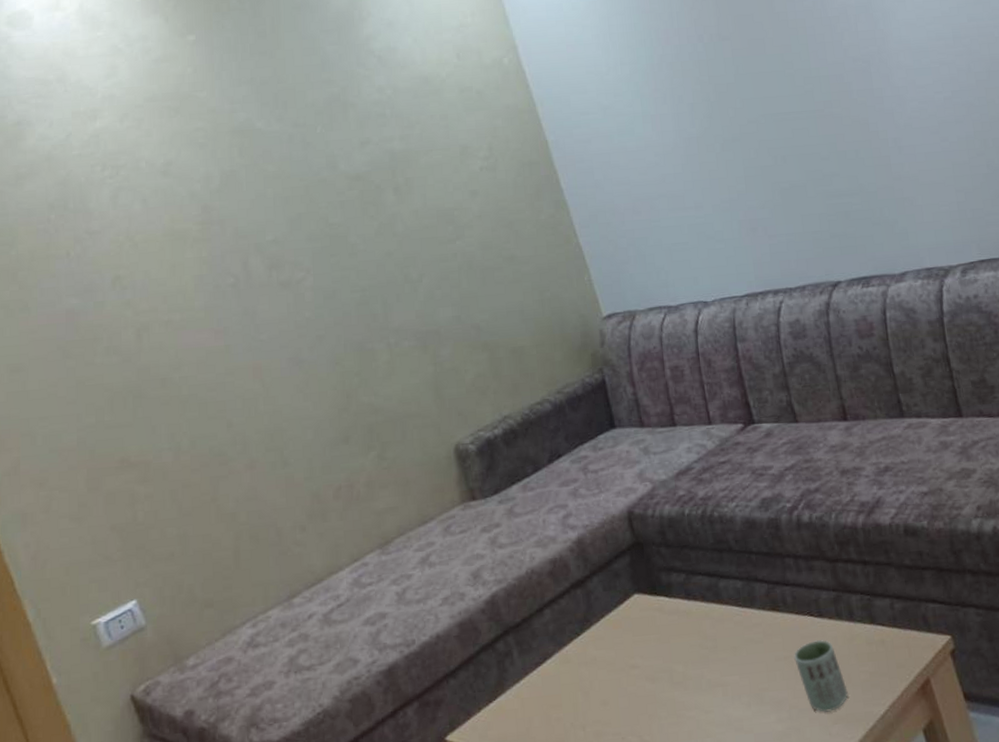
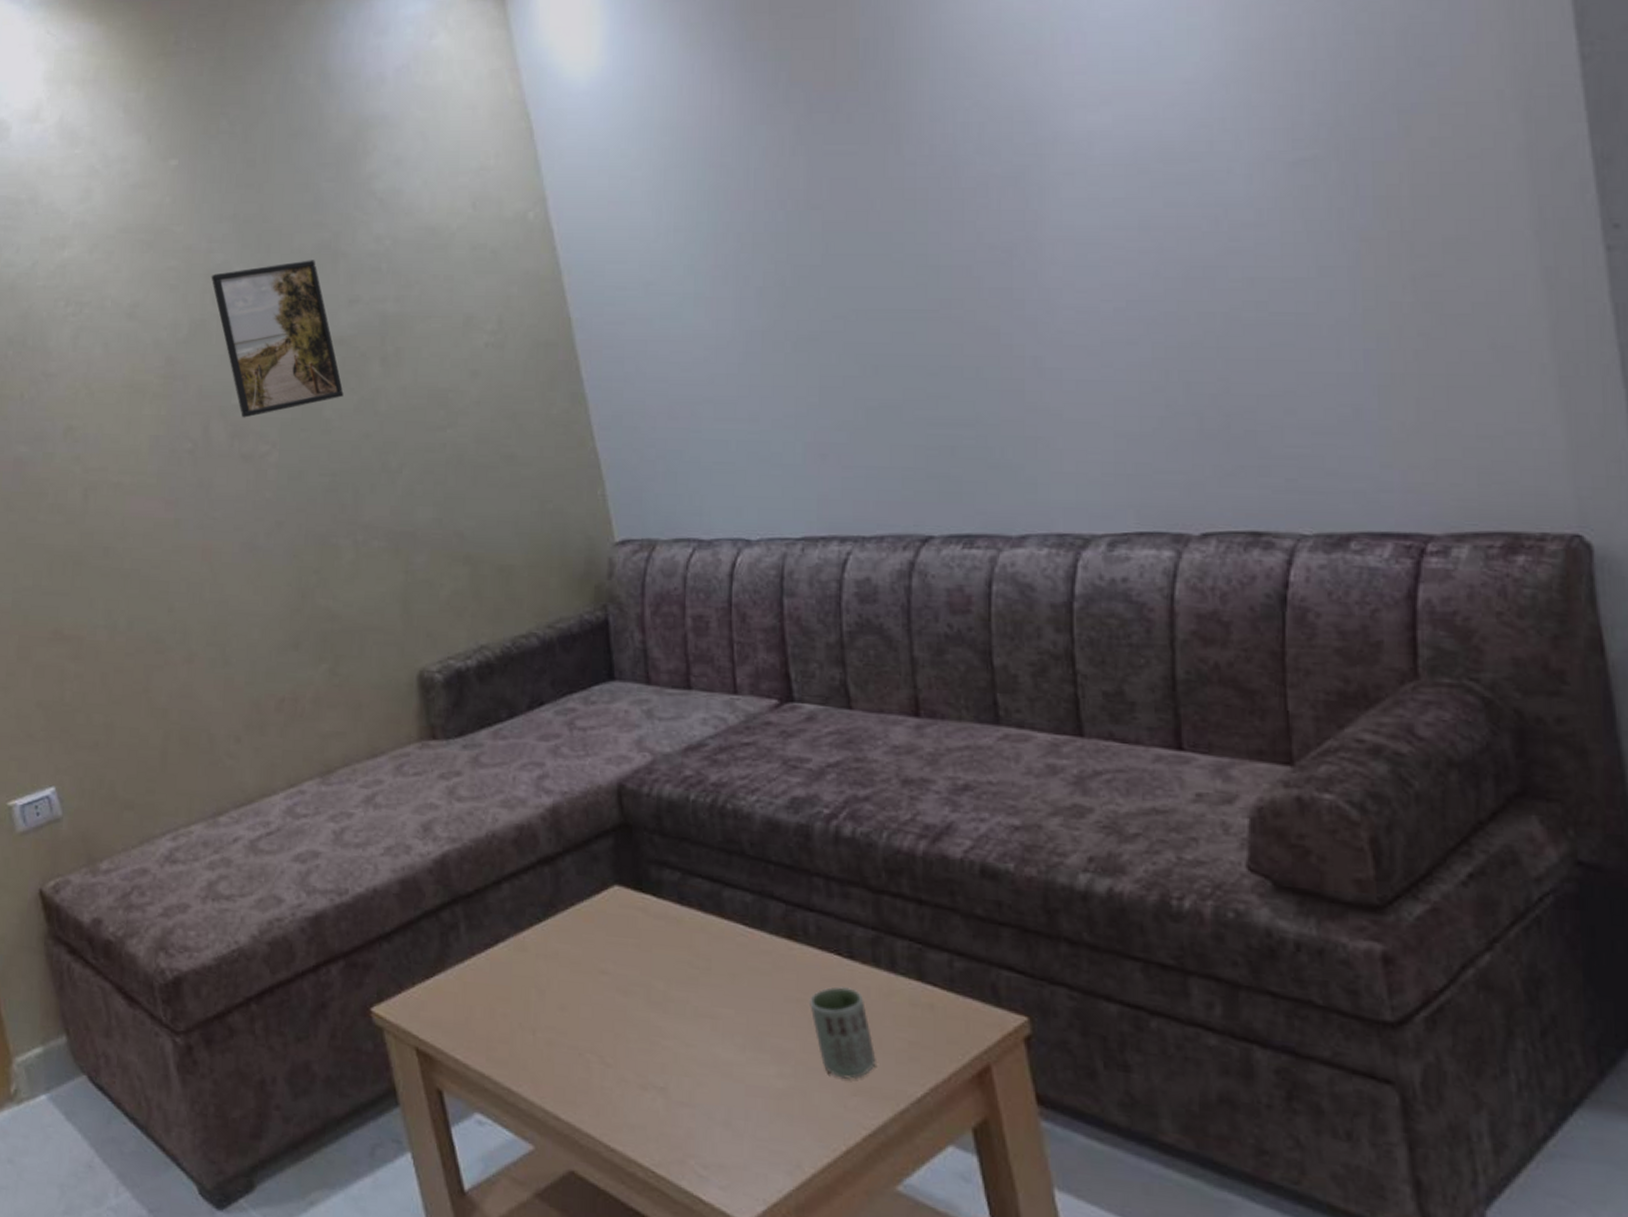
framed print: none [236,111,365,251] -> present [211,260,344,418]

